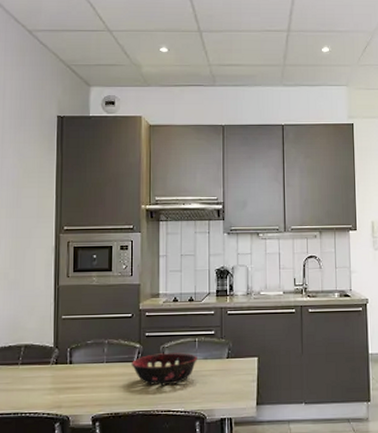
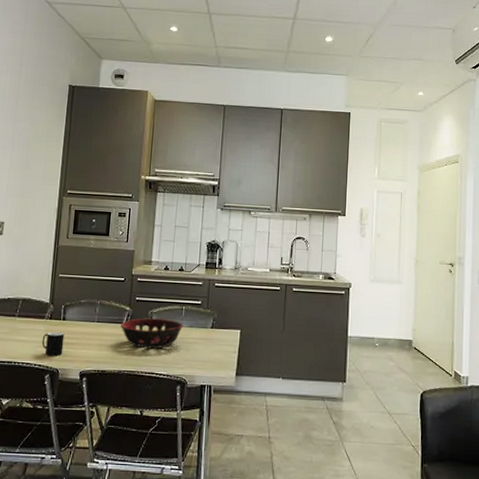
cup: none [48,376,73,403] -> present [41,331,65,357]

